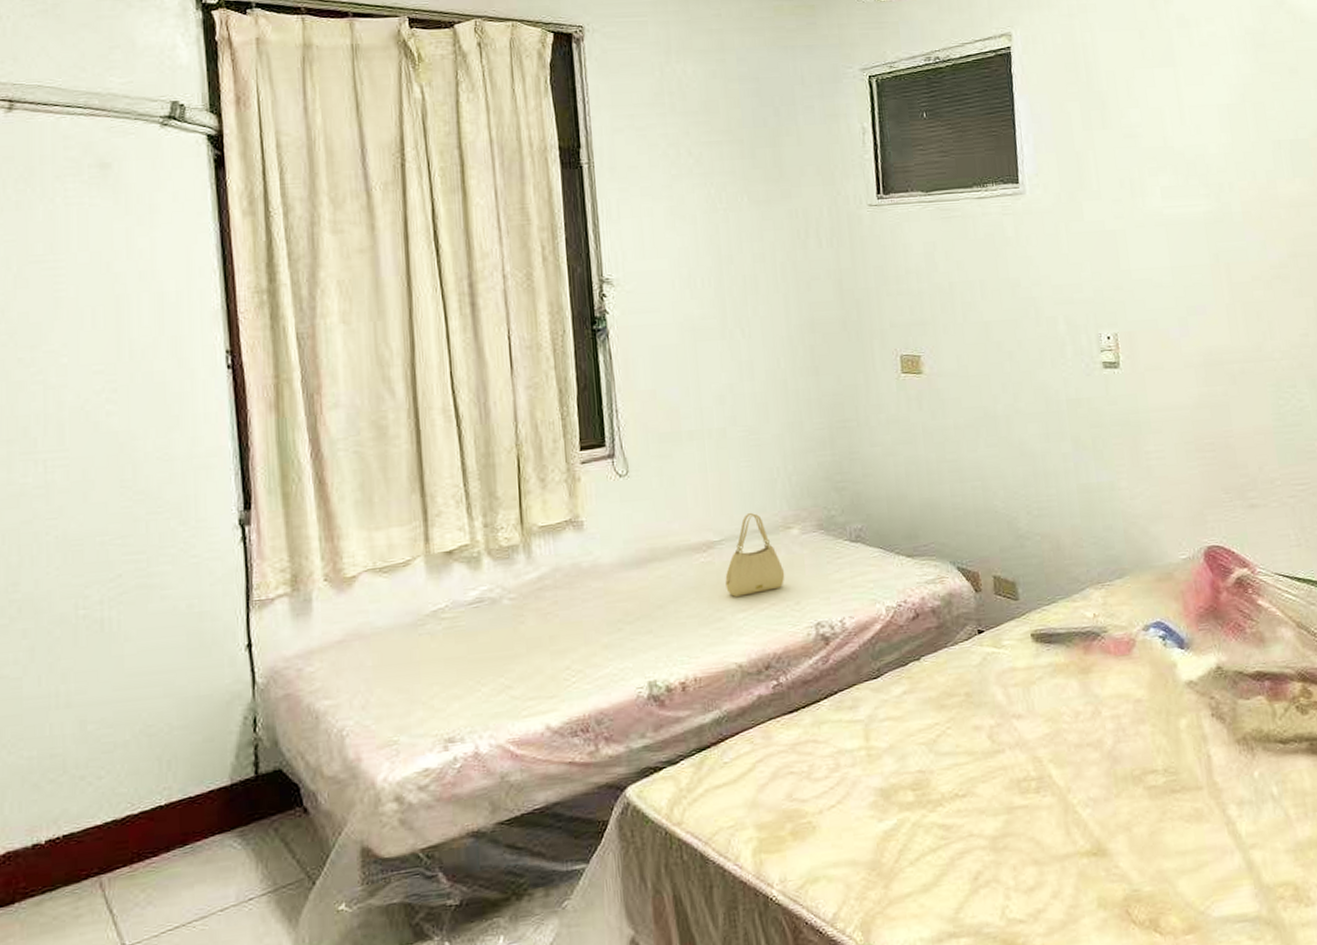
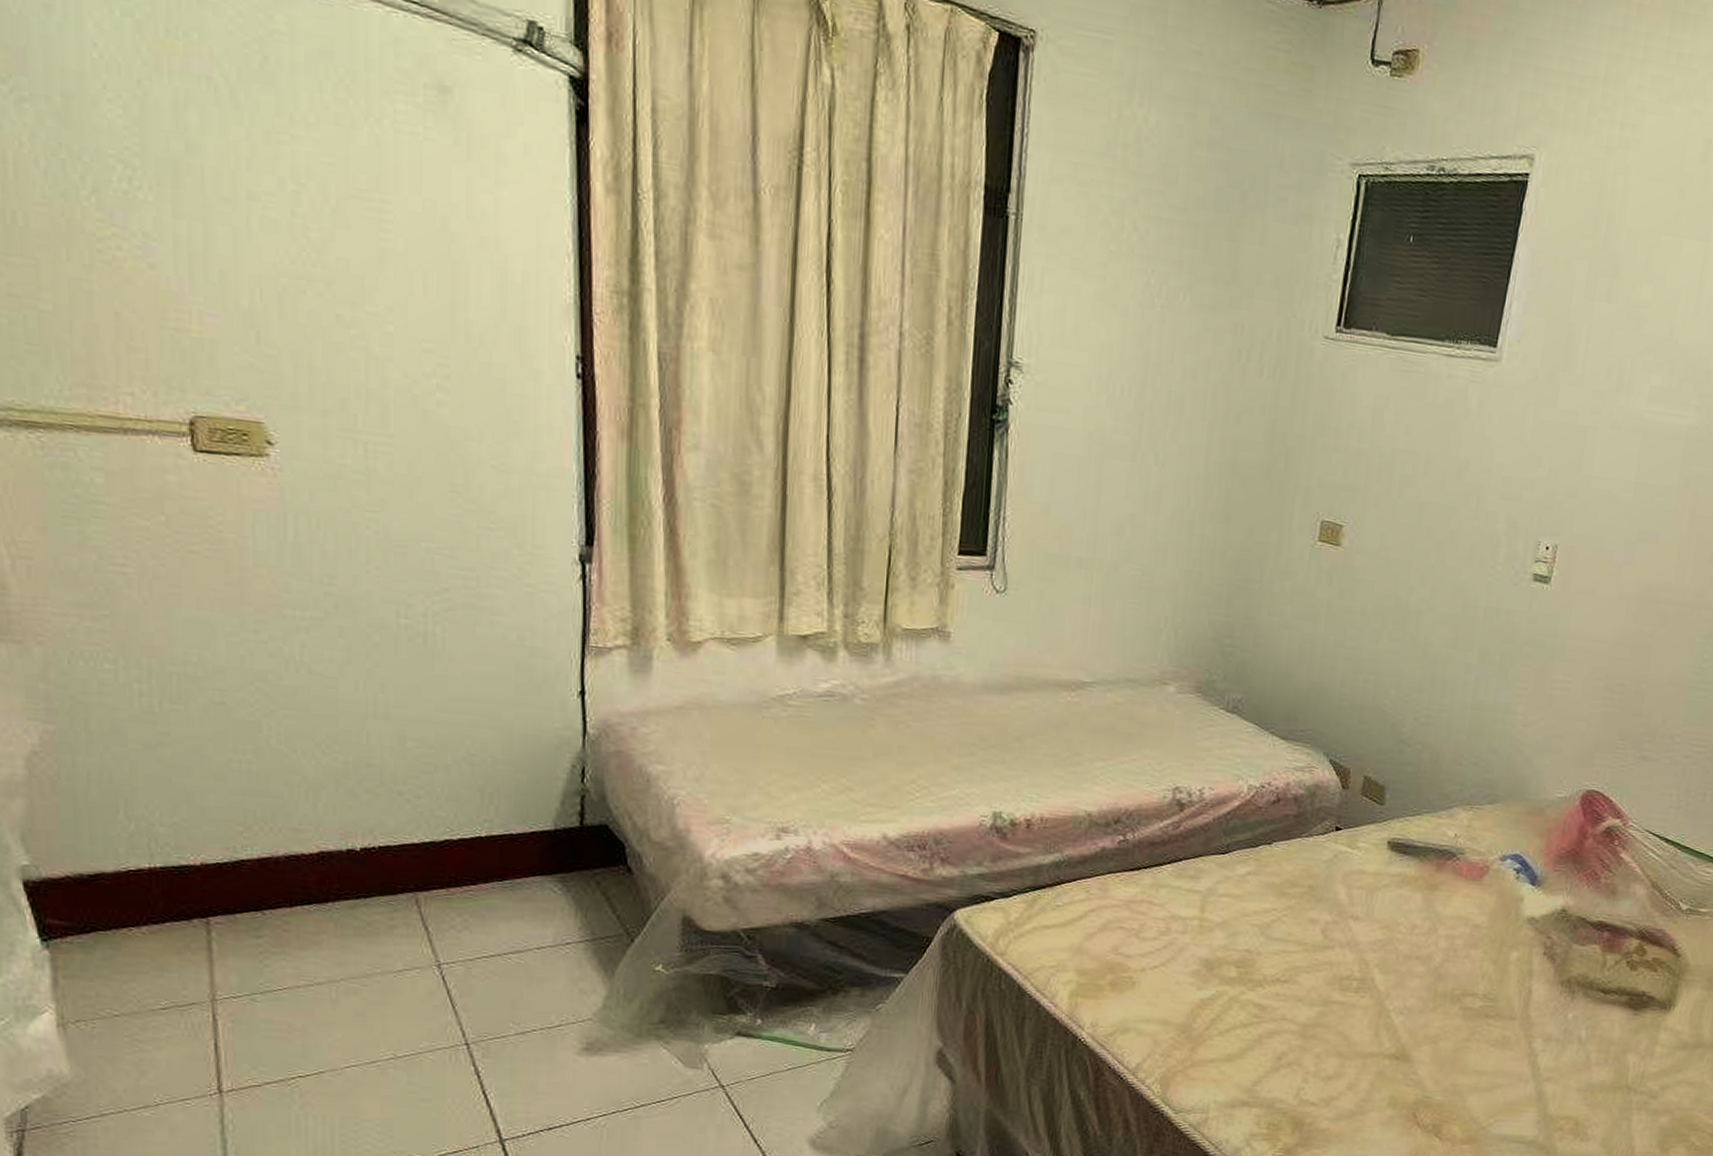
handbag: present [725,512,785,597] -> none [1089,659,1153,745]

